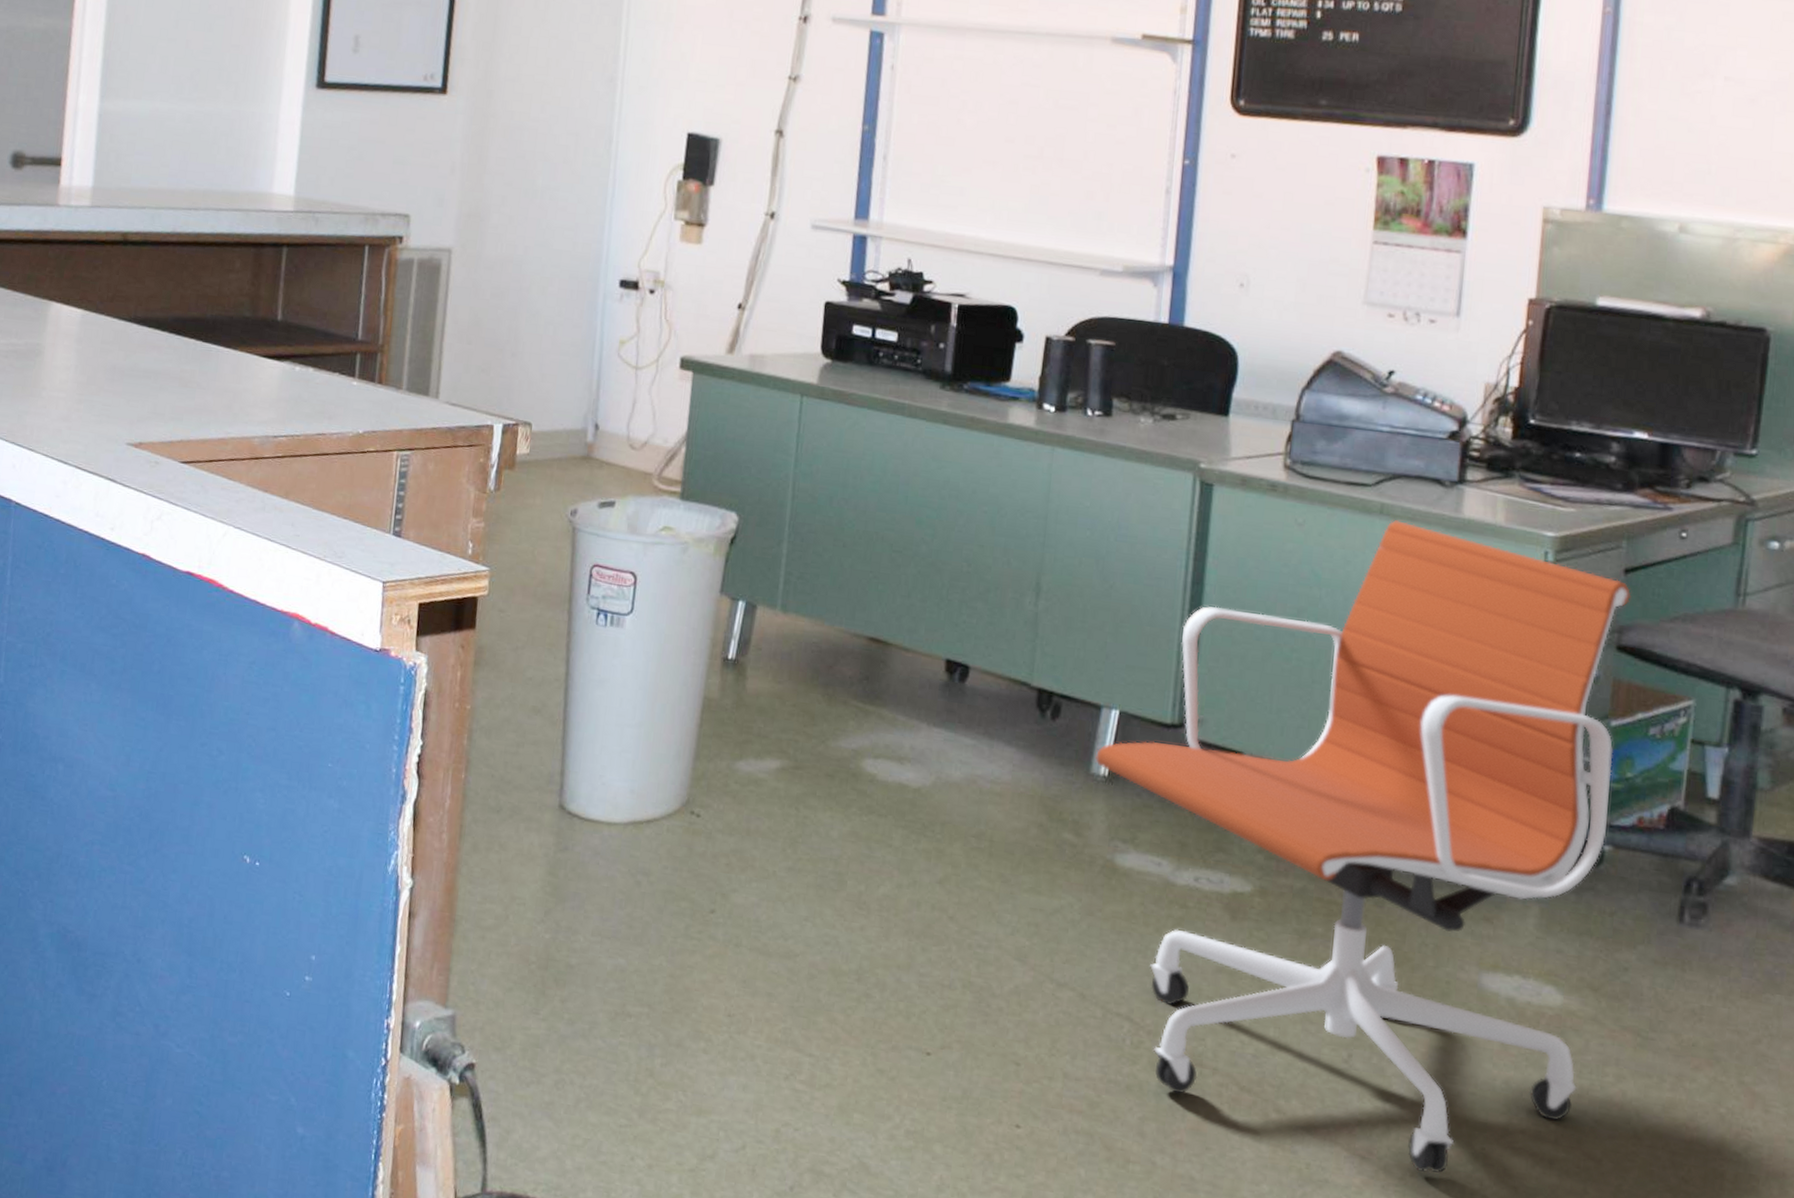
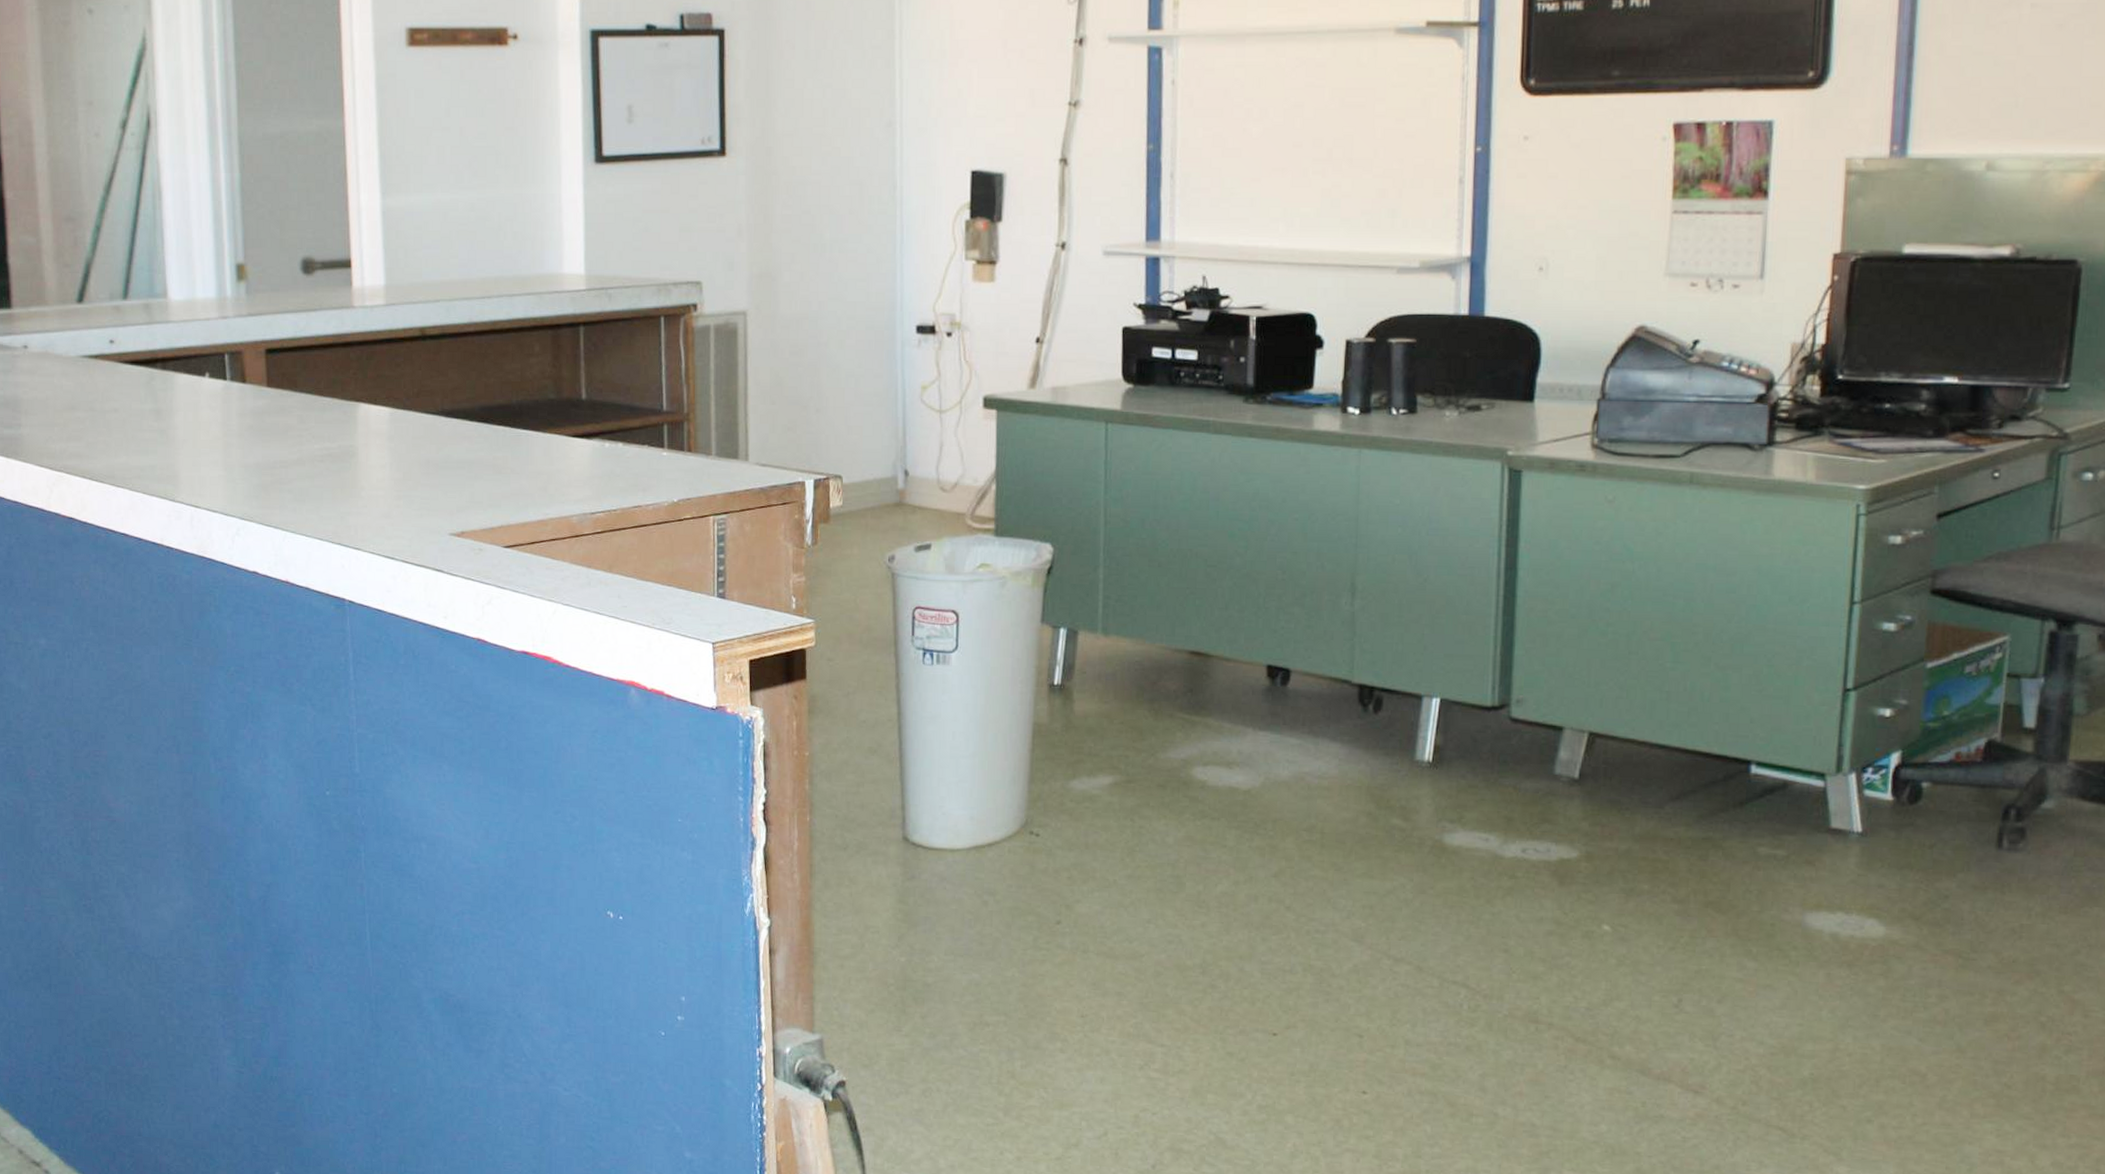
office chair: present [1096,520,1632,1173] -> none [1419,488,1945,1100]

